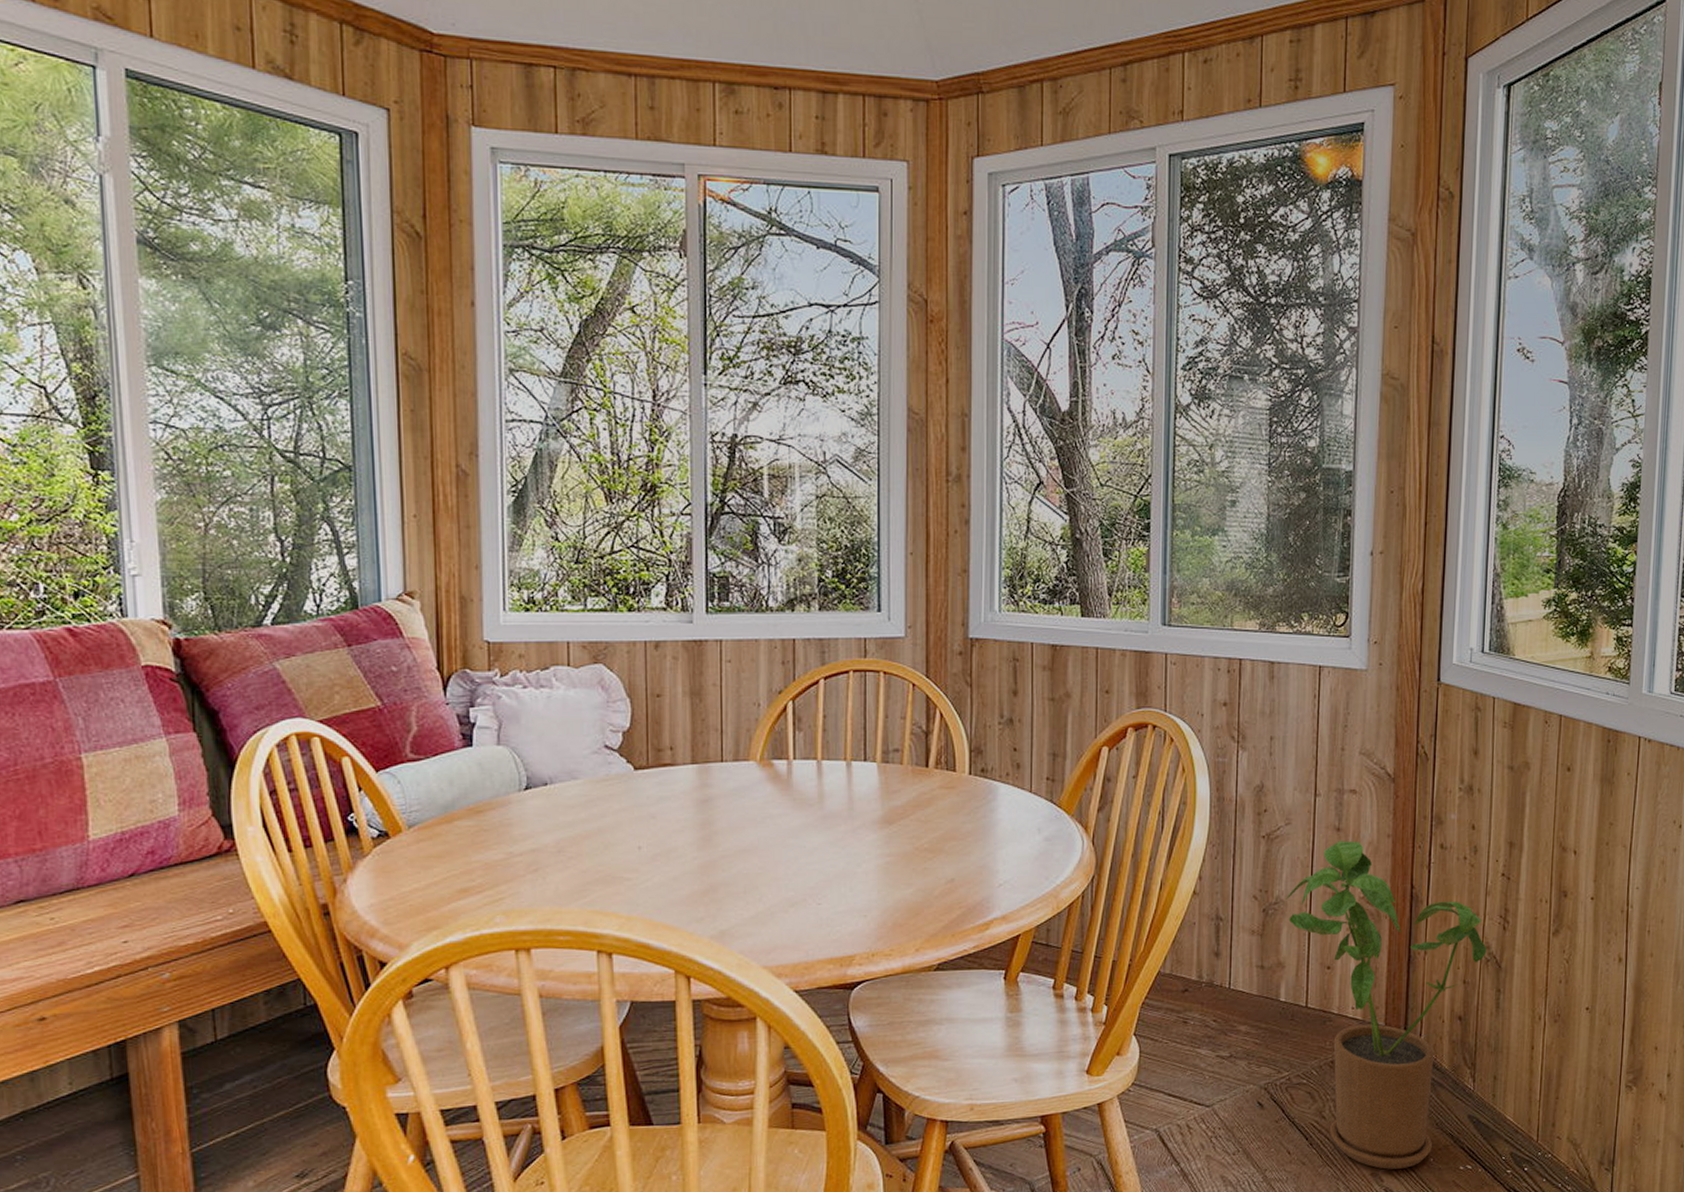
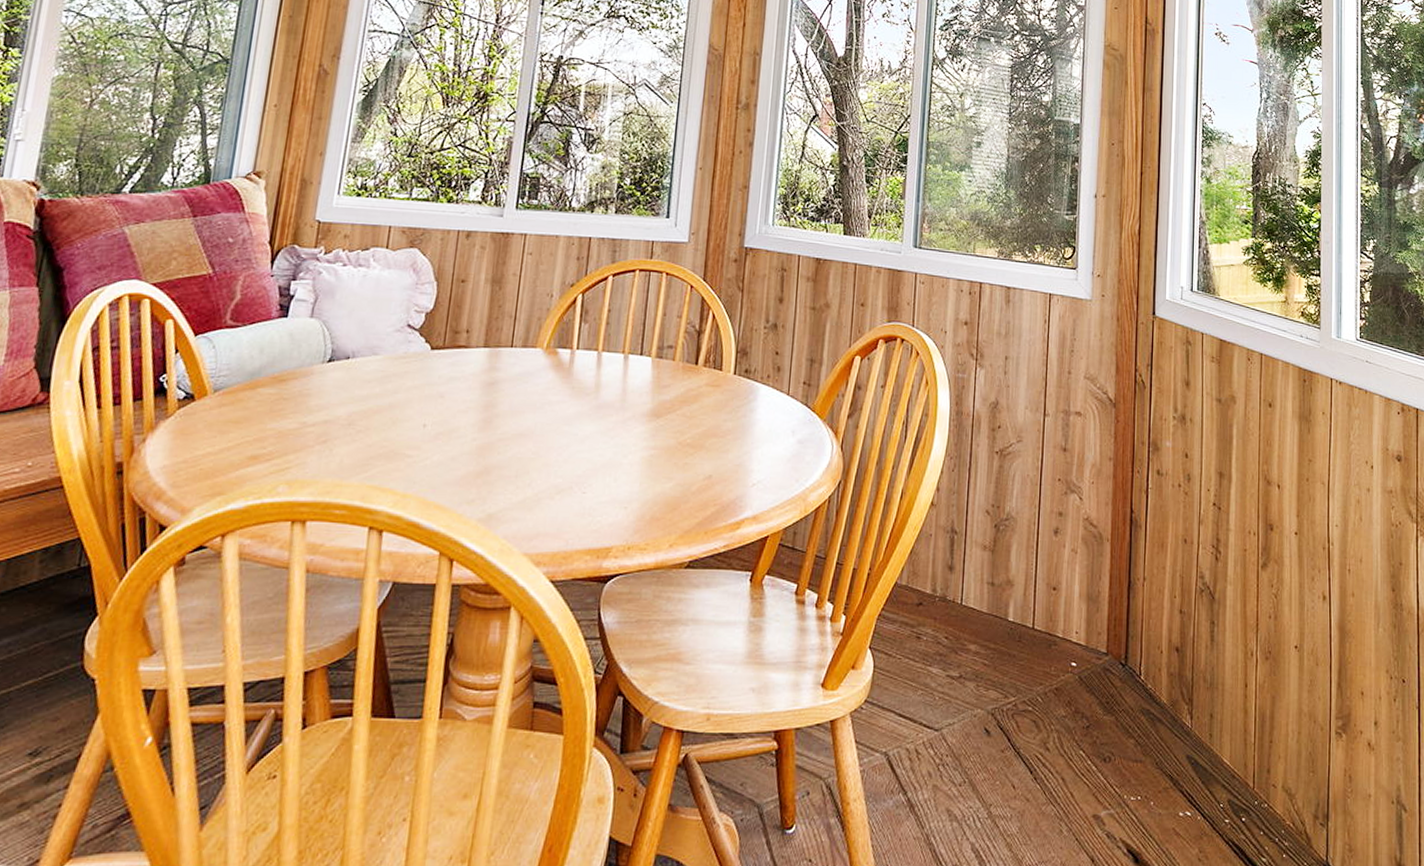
house plant: present [1285,840,1487,1170] -> none [1015,461,1201,812]

